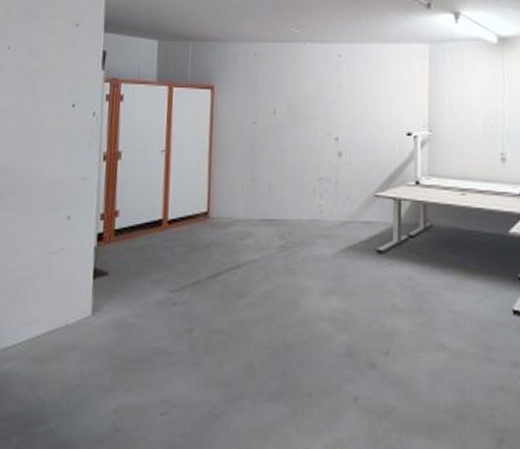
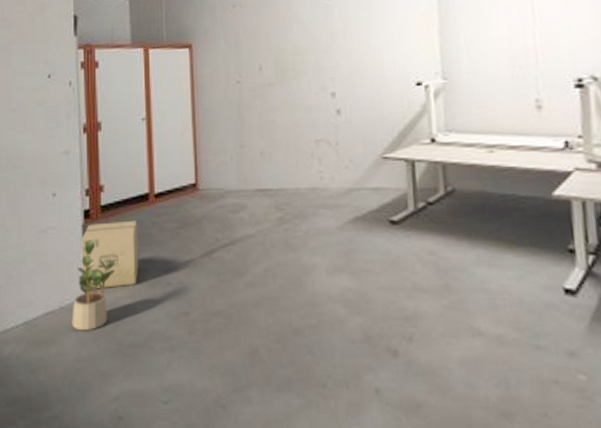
potted plant: none [76,261,127,348] -> present [72,240,117,331]
cardboard box: none [91,244,149,308] -> present [81,220,139,290]

